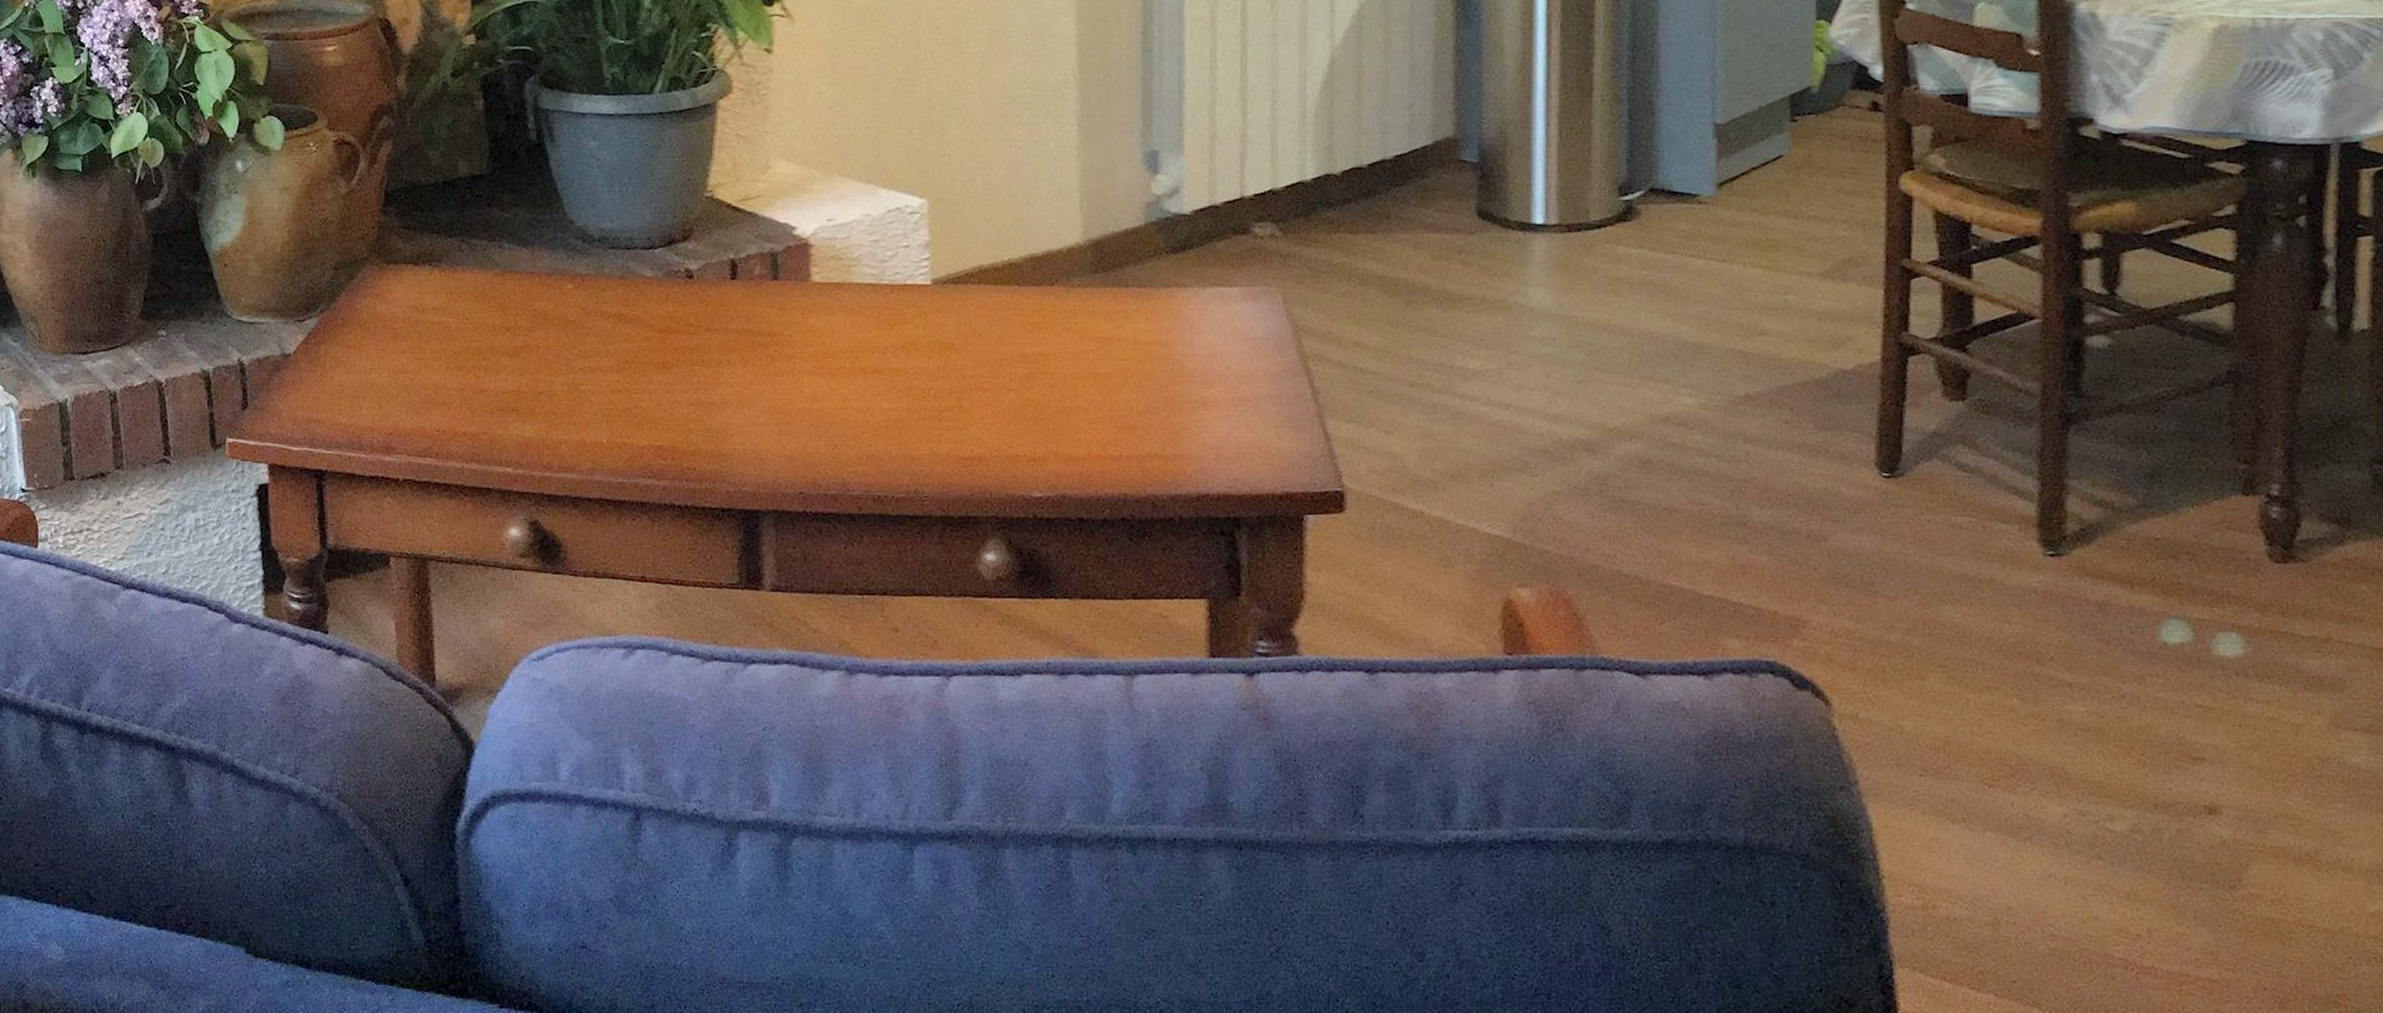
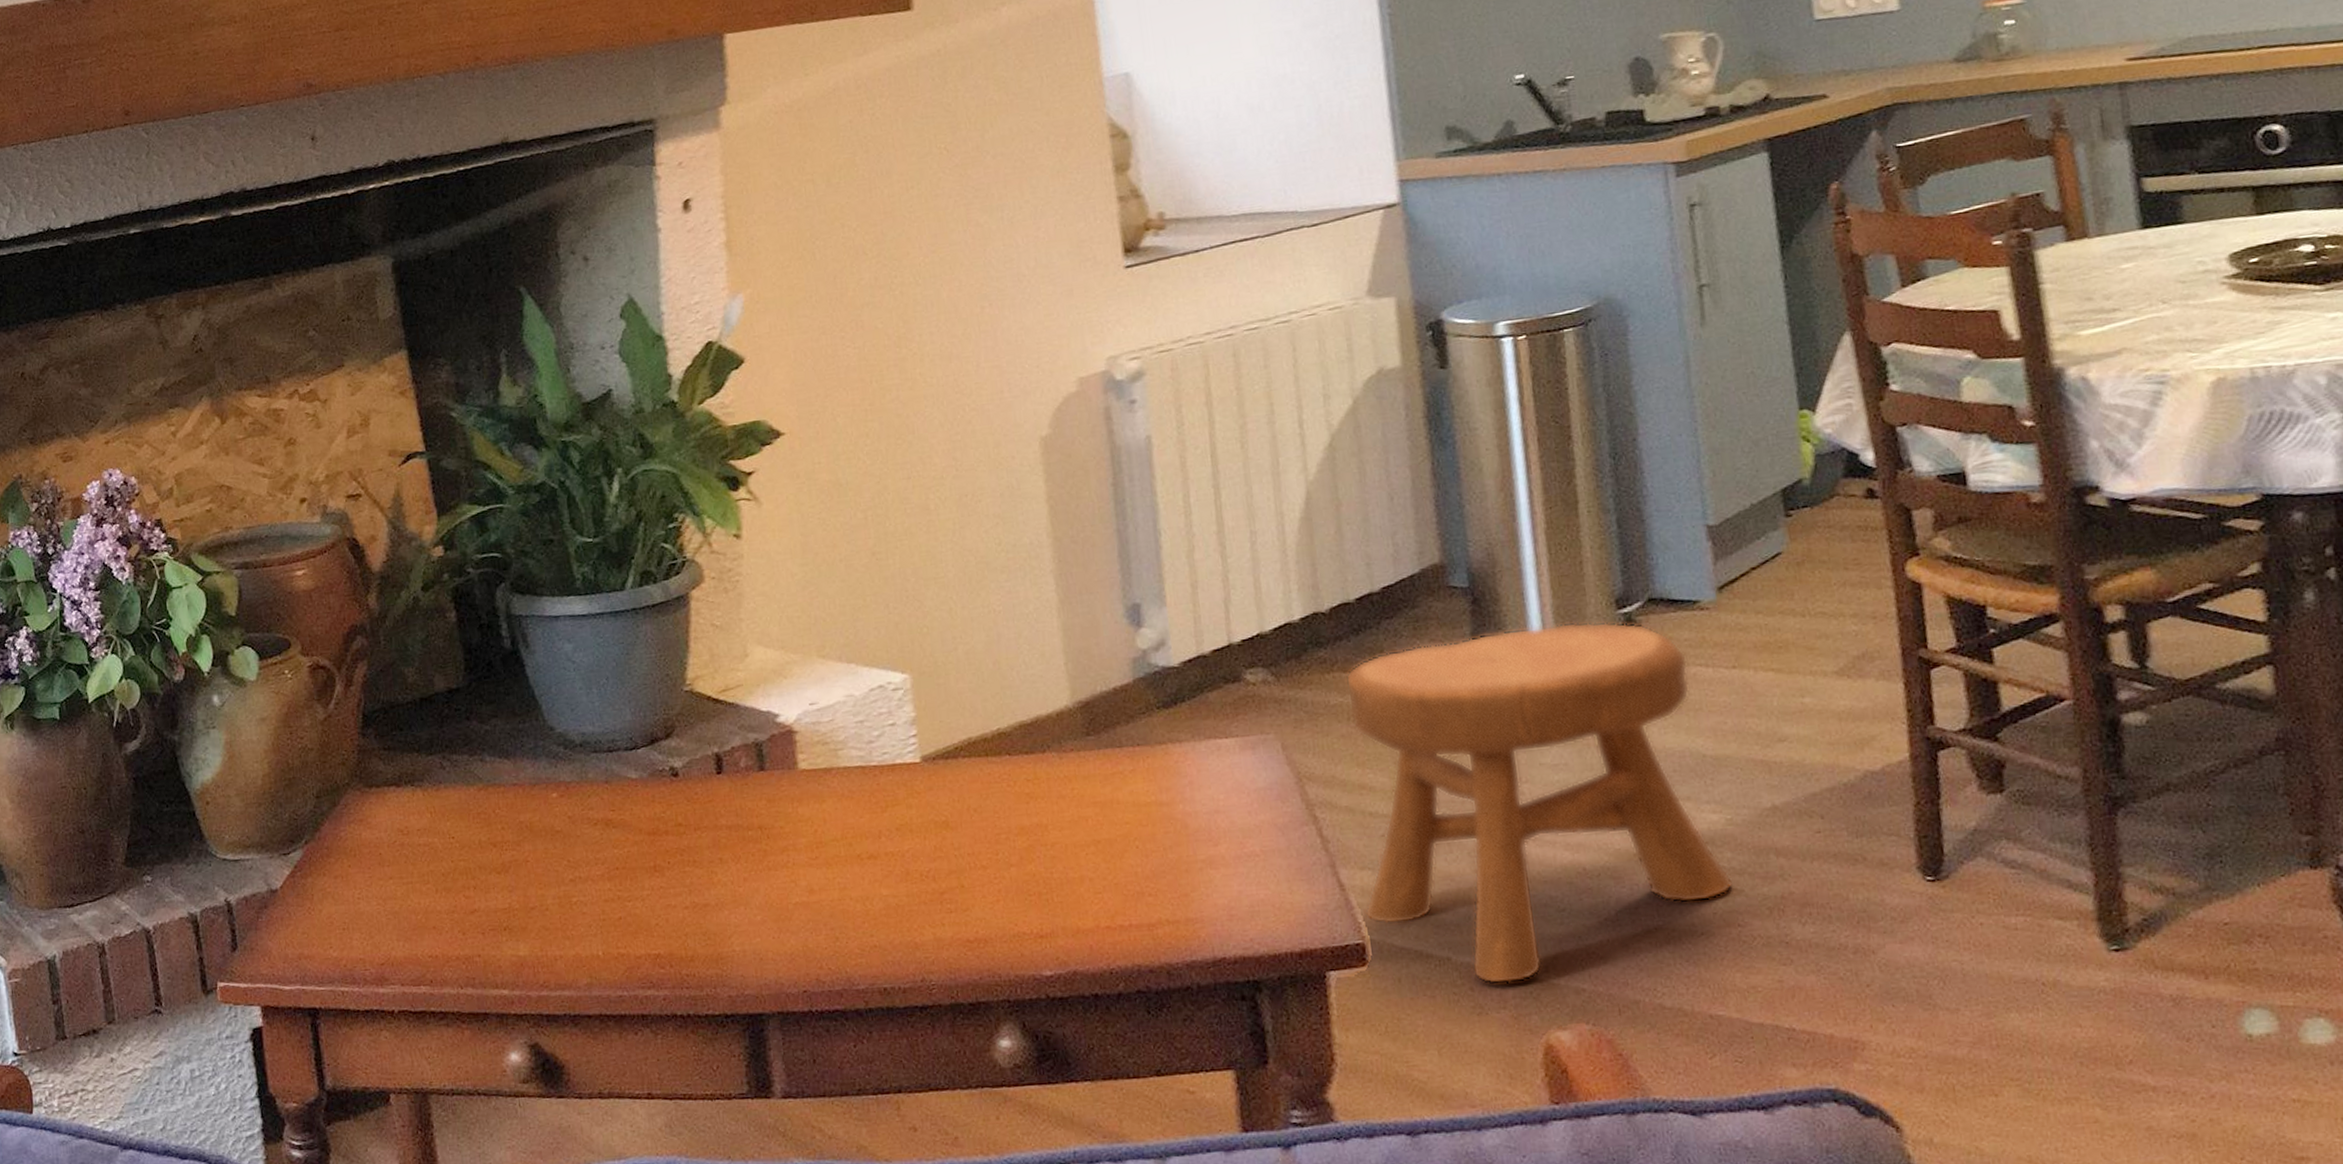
stool: none [1347,204,1700,540] -> present [1345,621,1734,985]

